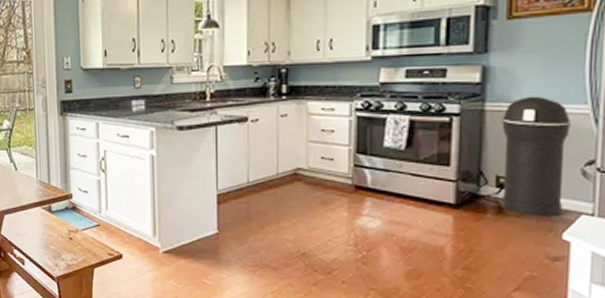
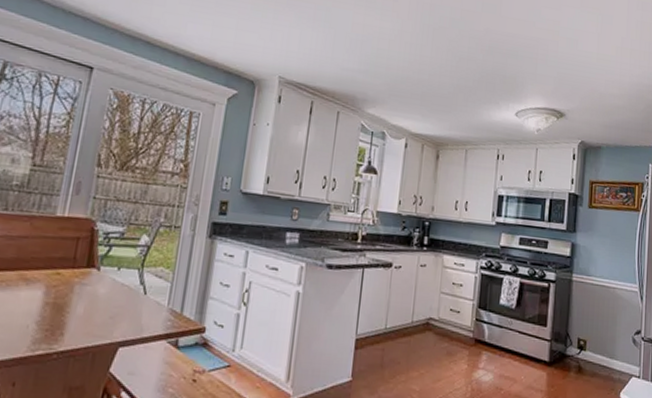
trash can: present [501,96,571,217] -> none [581,272,626,378]

